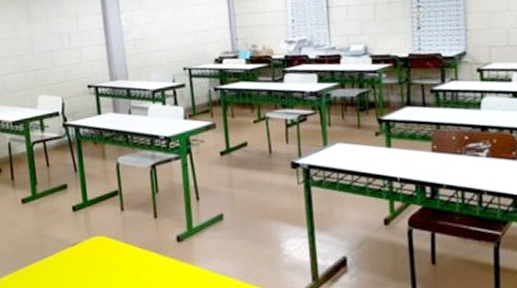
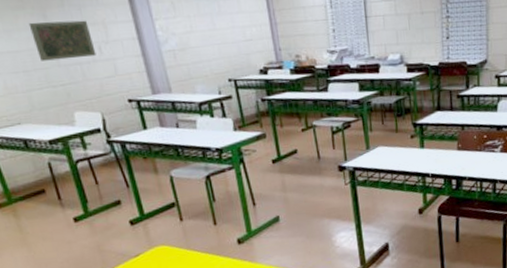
road map: none [14,12,66,49] -> present [28,20,96,61]

